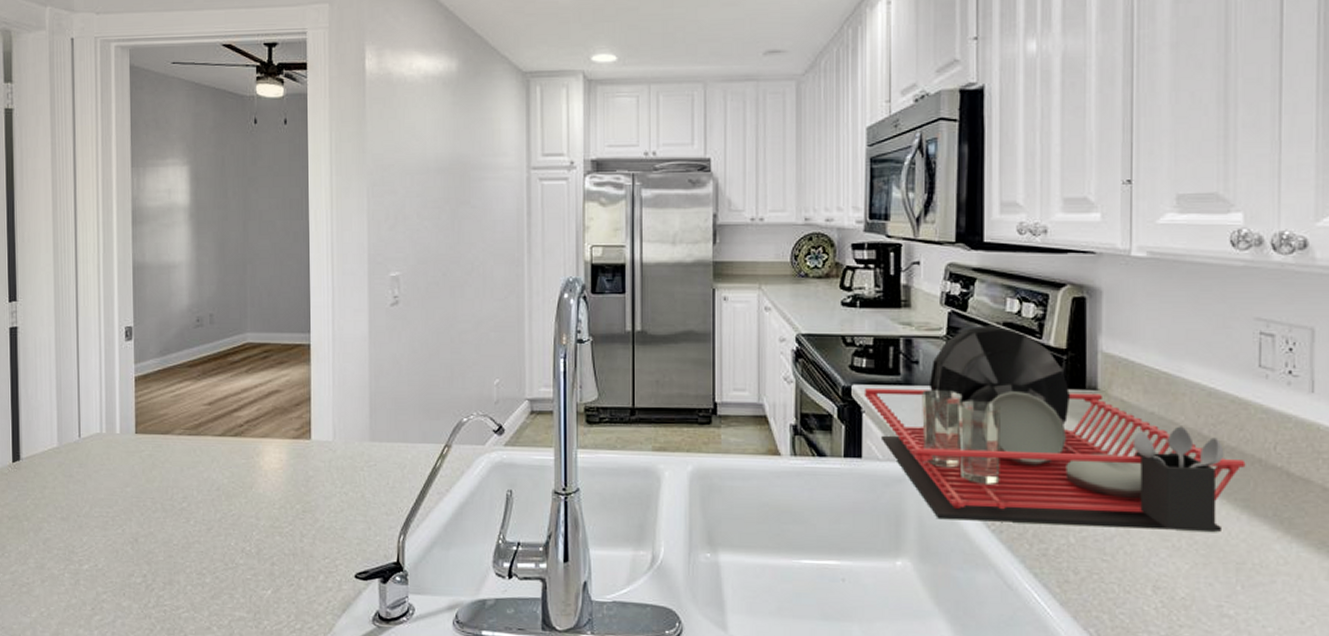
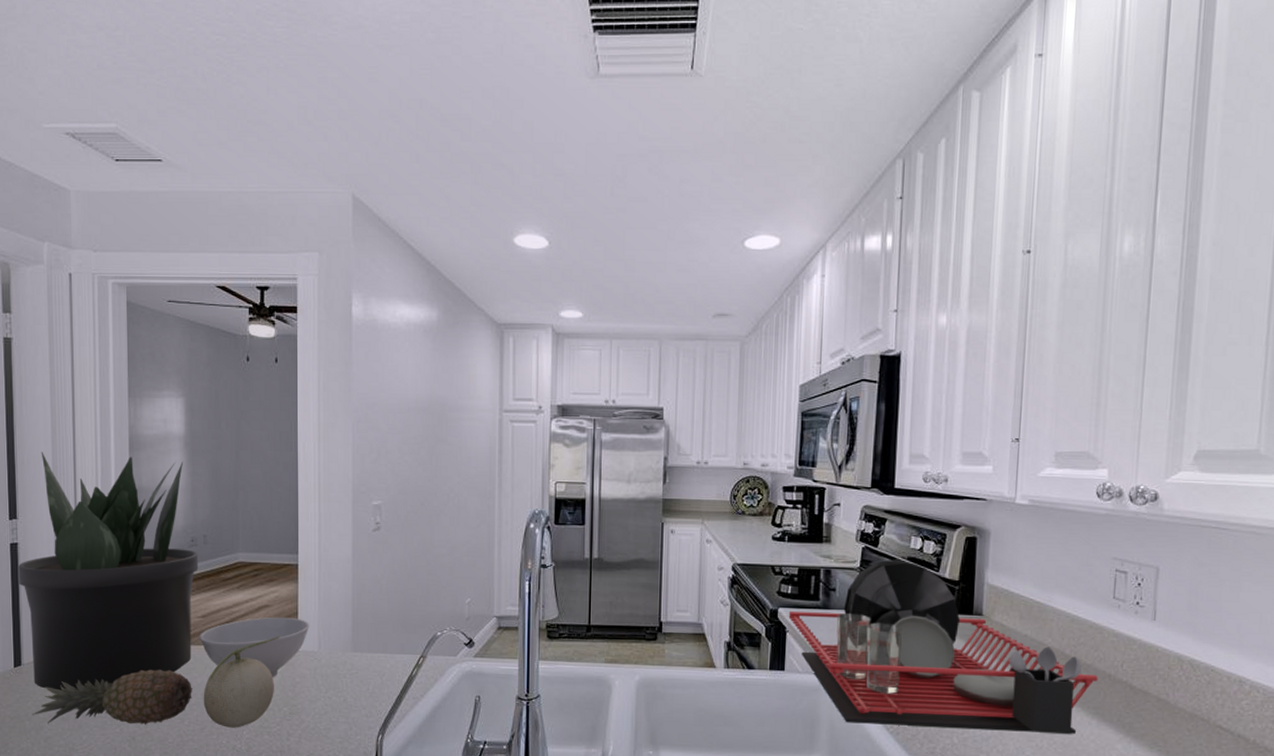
planter: none [17,228,205,488] -> present [17,452,199,691]
fruit: none [30,463,198,525] -> present [31,669,192,725]
bowl: none [205,403,323,471] -> present [199,617,310,677]
fruit: none [210,425,291,528] -> present [203,636,280,728]

